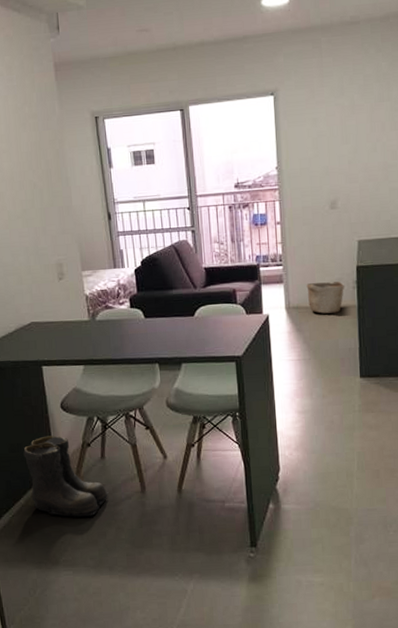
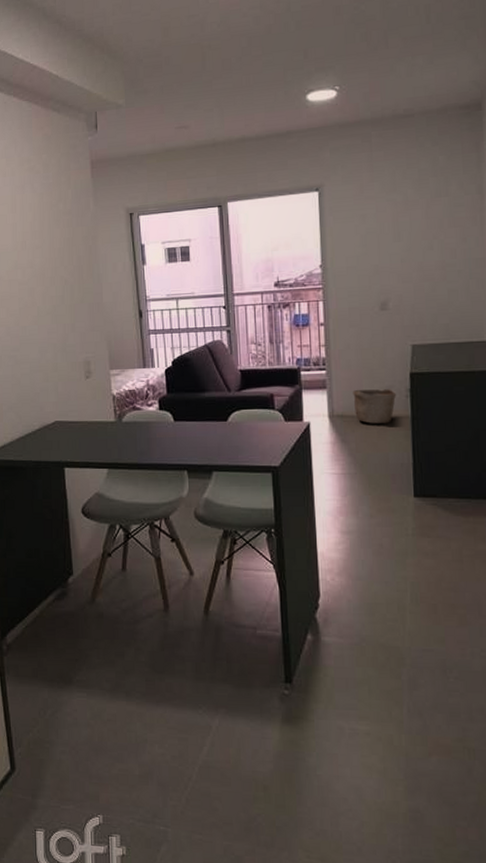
boots: present [23,435,109,517] -> none [40,542,129,633]

